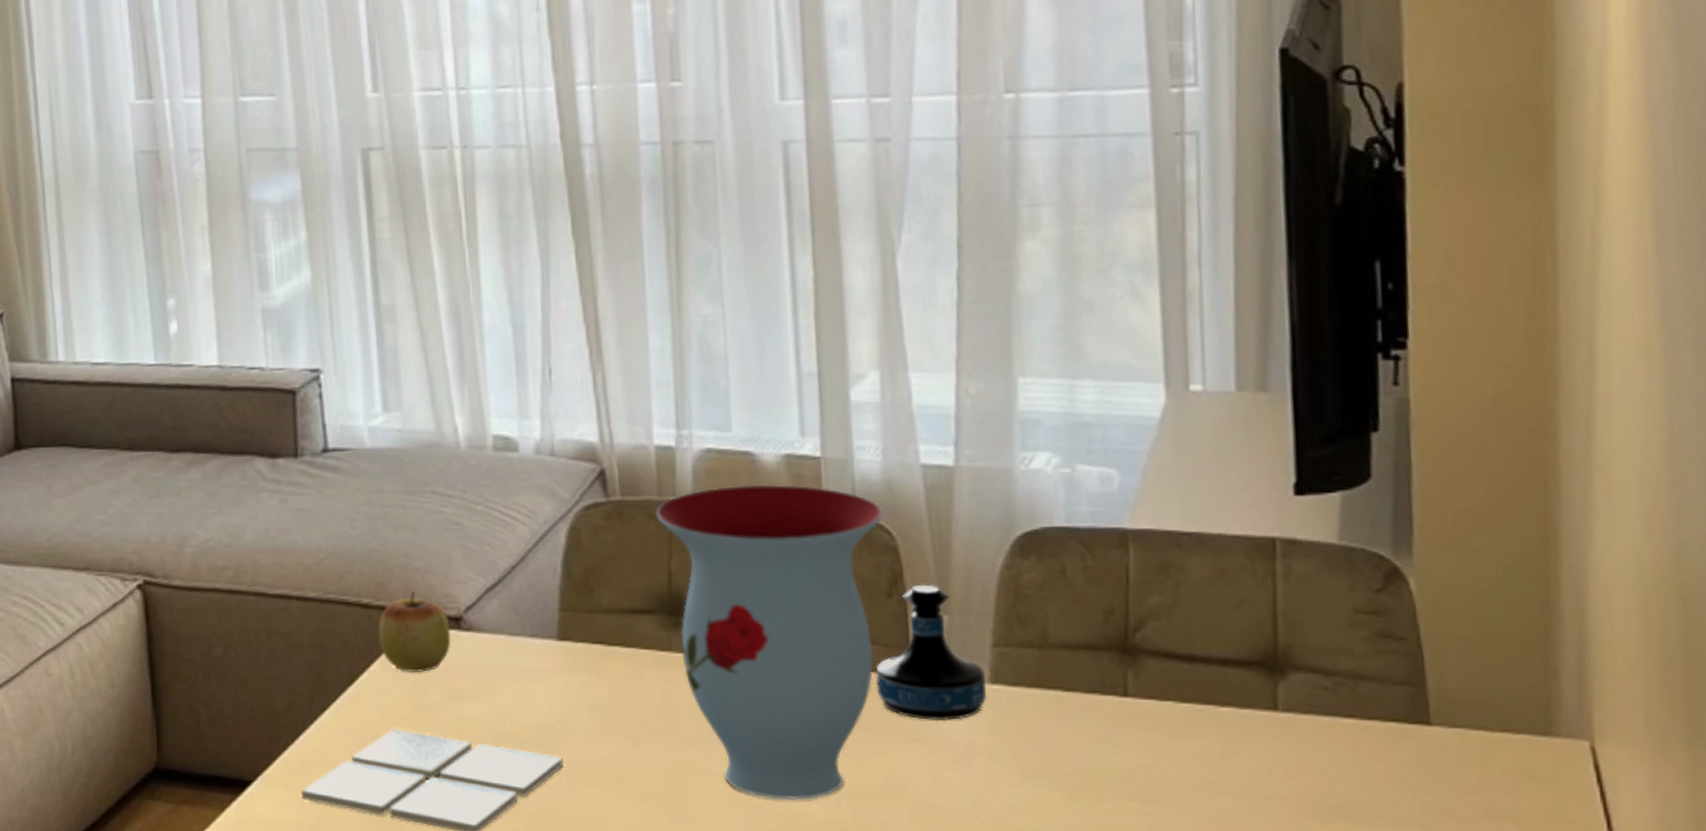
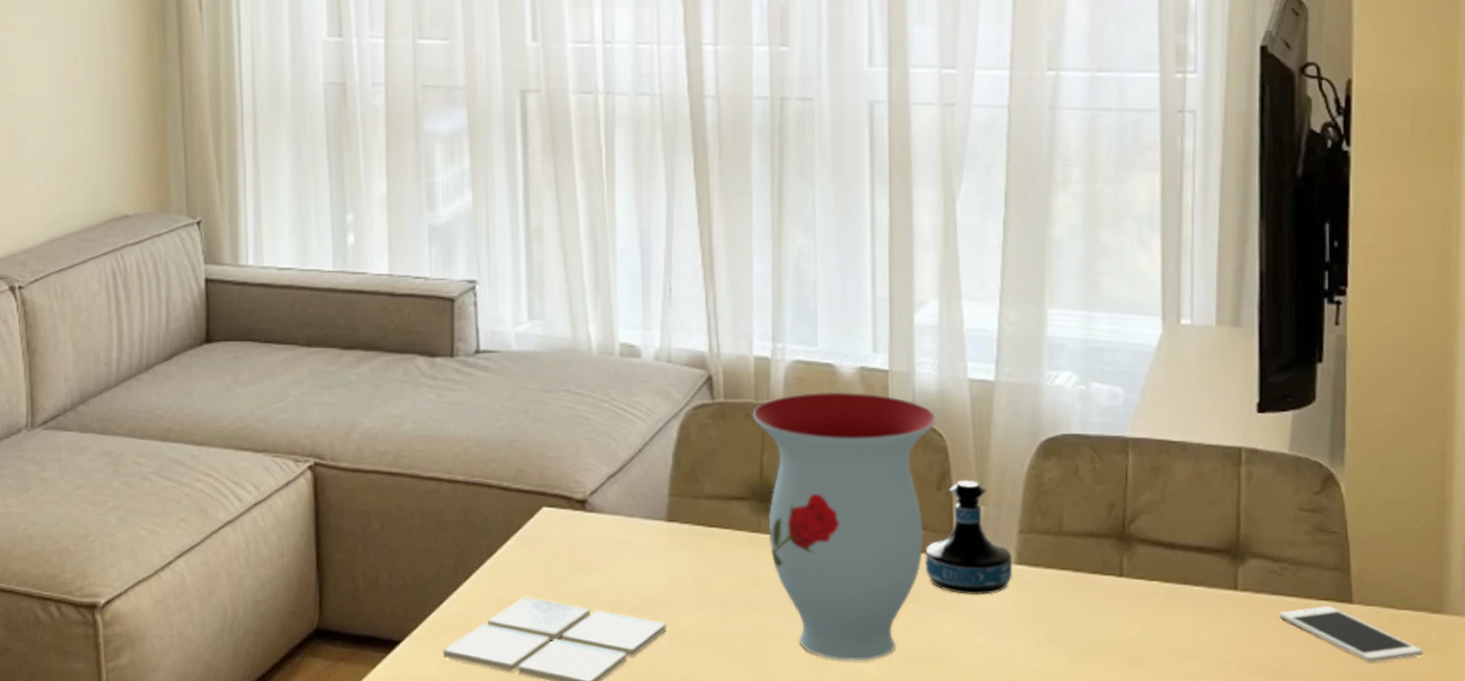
apple: present [378,591,451,673] -> none [516,477,577,548]
cell phone: none [1333,729,1530,798] -> present [1279,606,1424,663]

